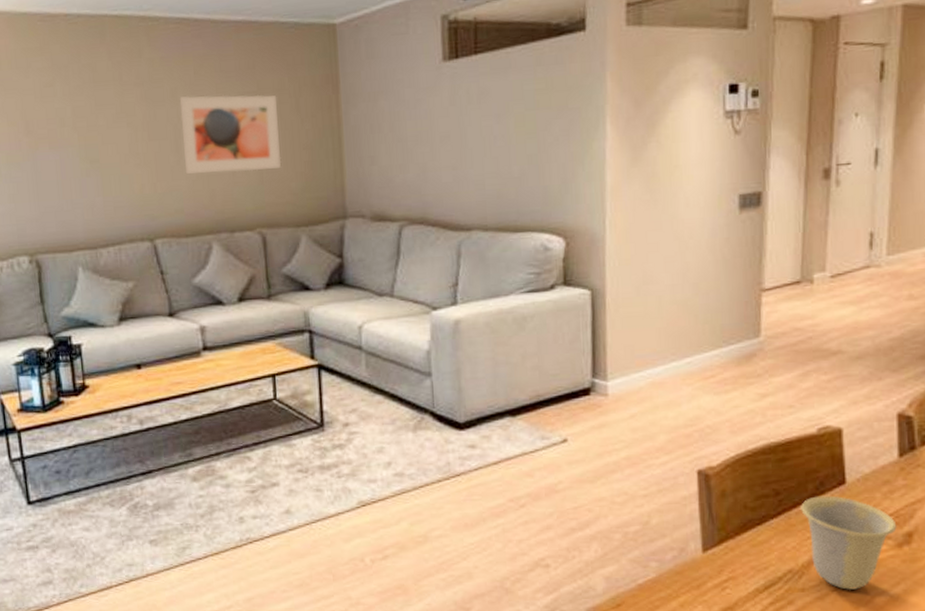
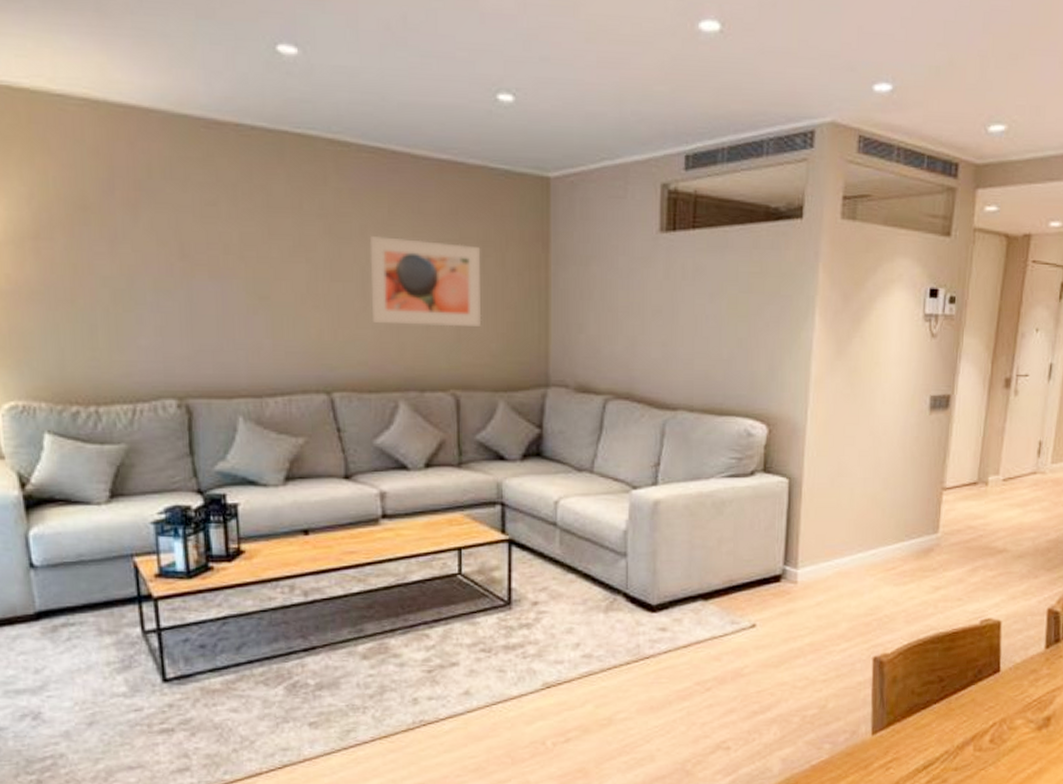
cup: present [801,495,897,590] -> none [960,682,1039,769]

